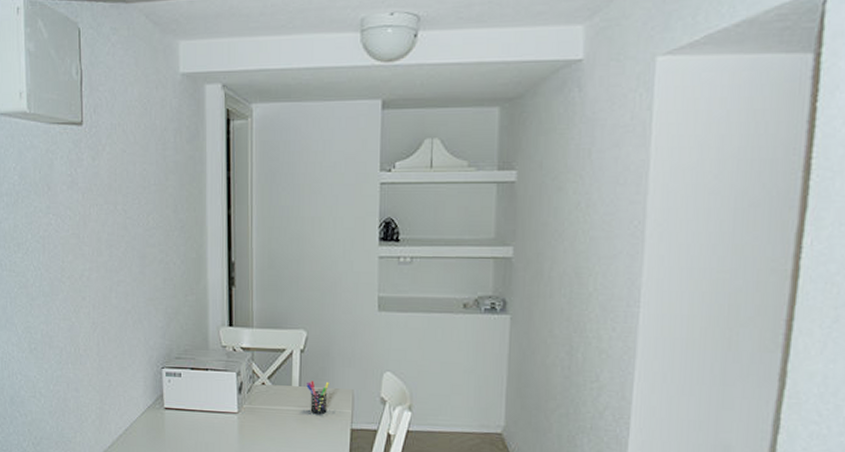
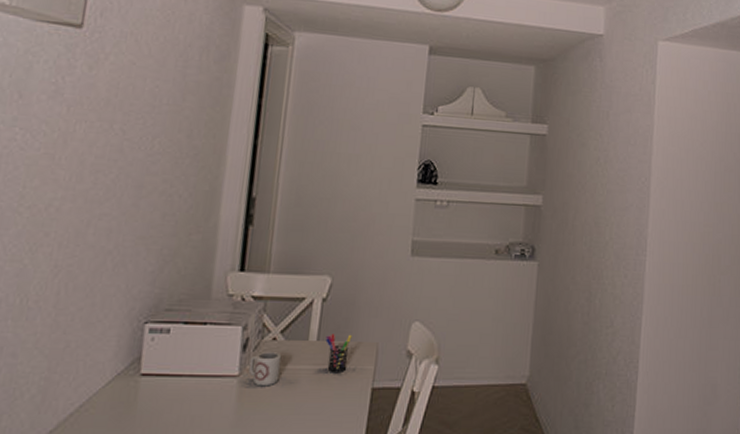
cup: none [245,393,271,423] -> present [248,351,282,387]

